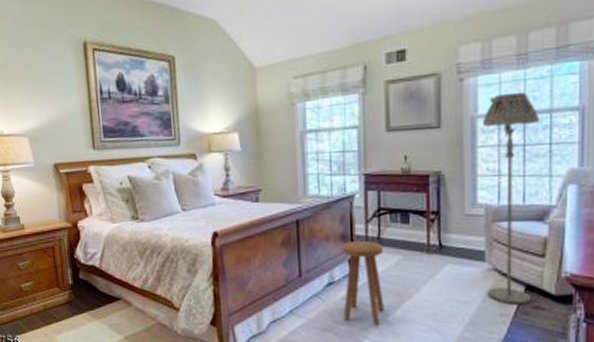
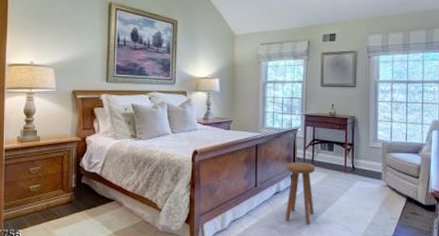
floor lamp: present [482,92,540,305] -> none [381,68,417,211]

